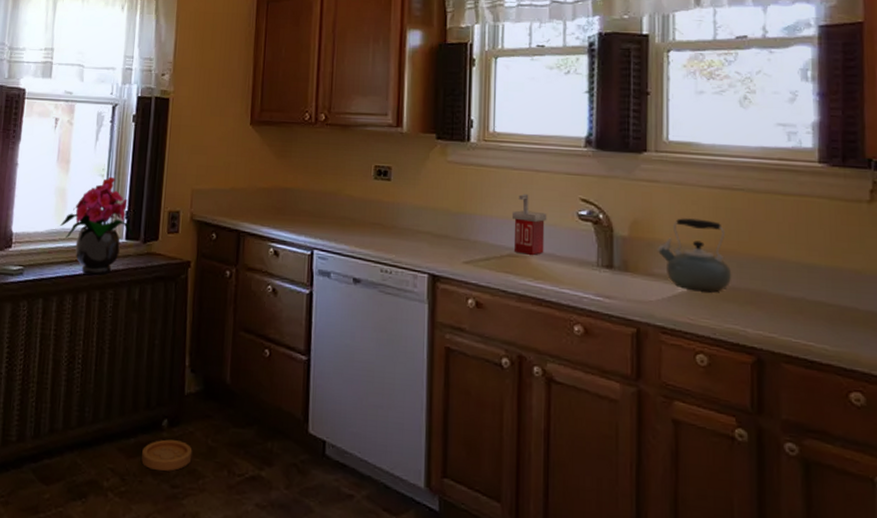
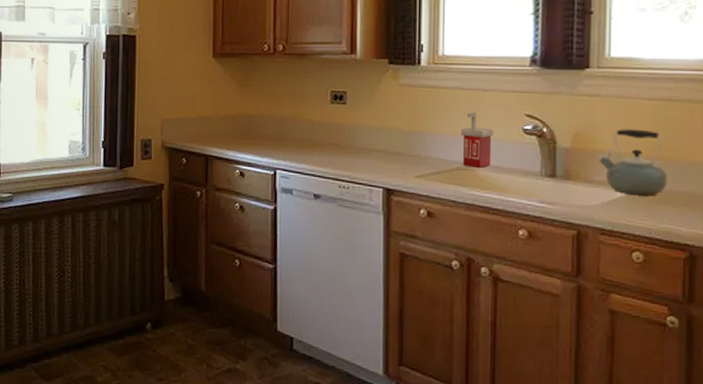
potted flower: present [60,176,134,276] -> none [43,110,111,200]
pet bowl: present [141,439,193,472] -> none [130,340,174,368]

